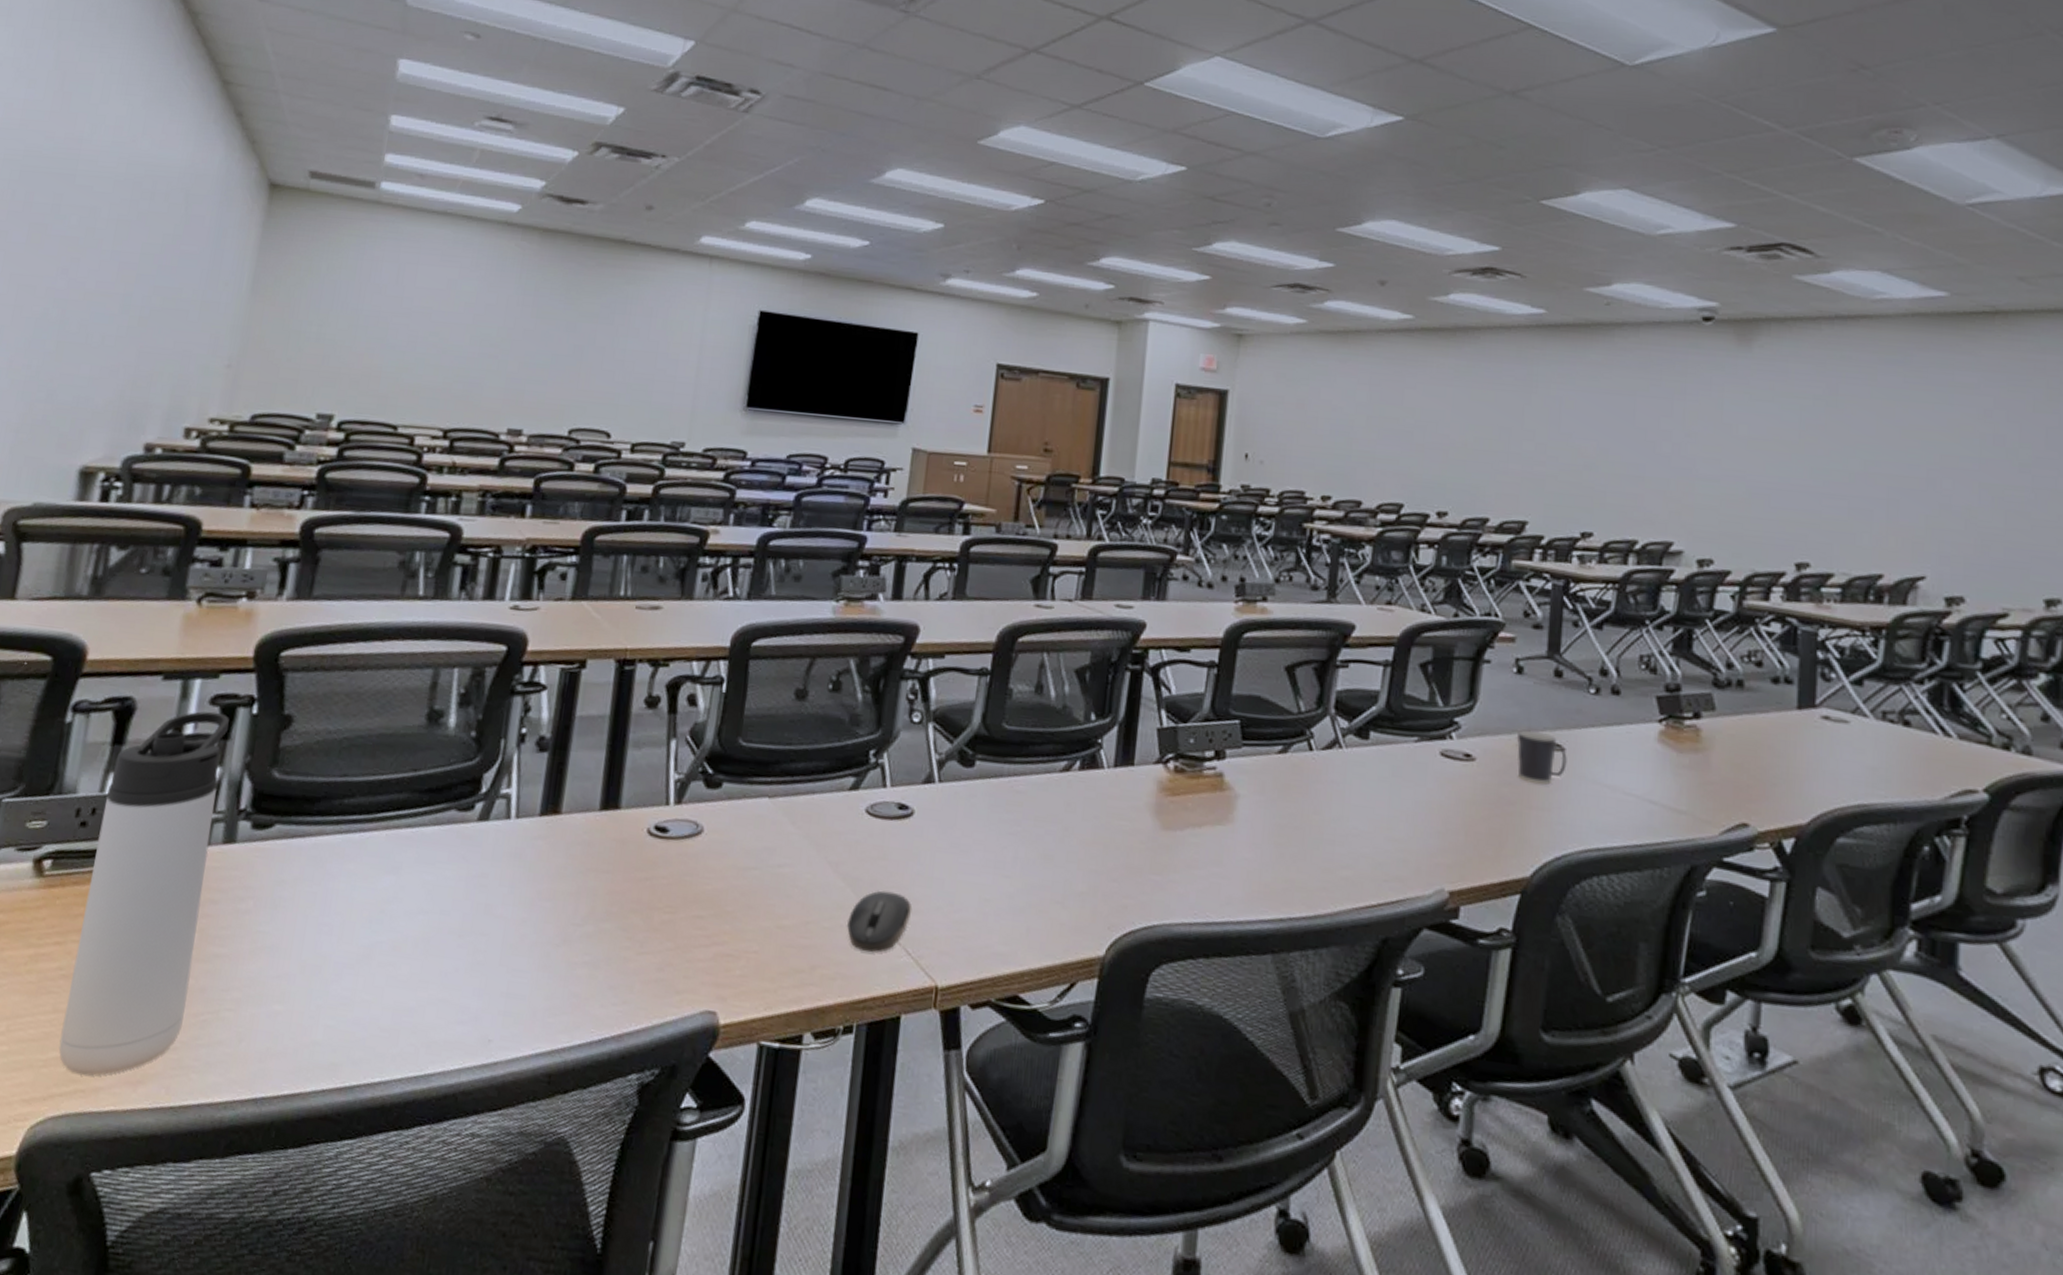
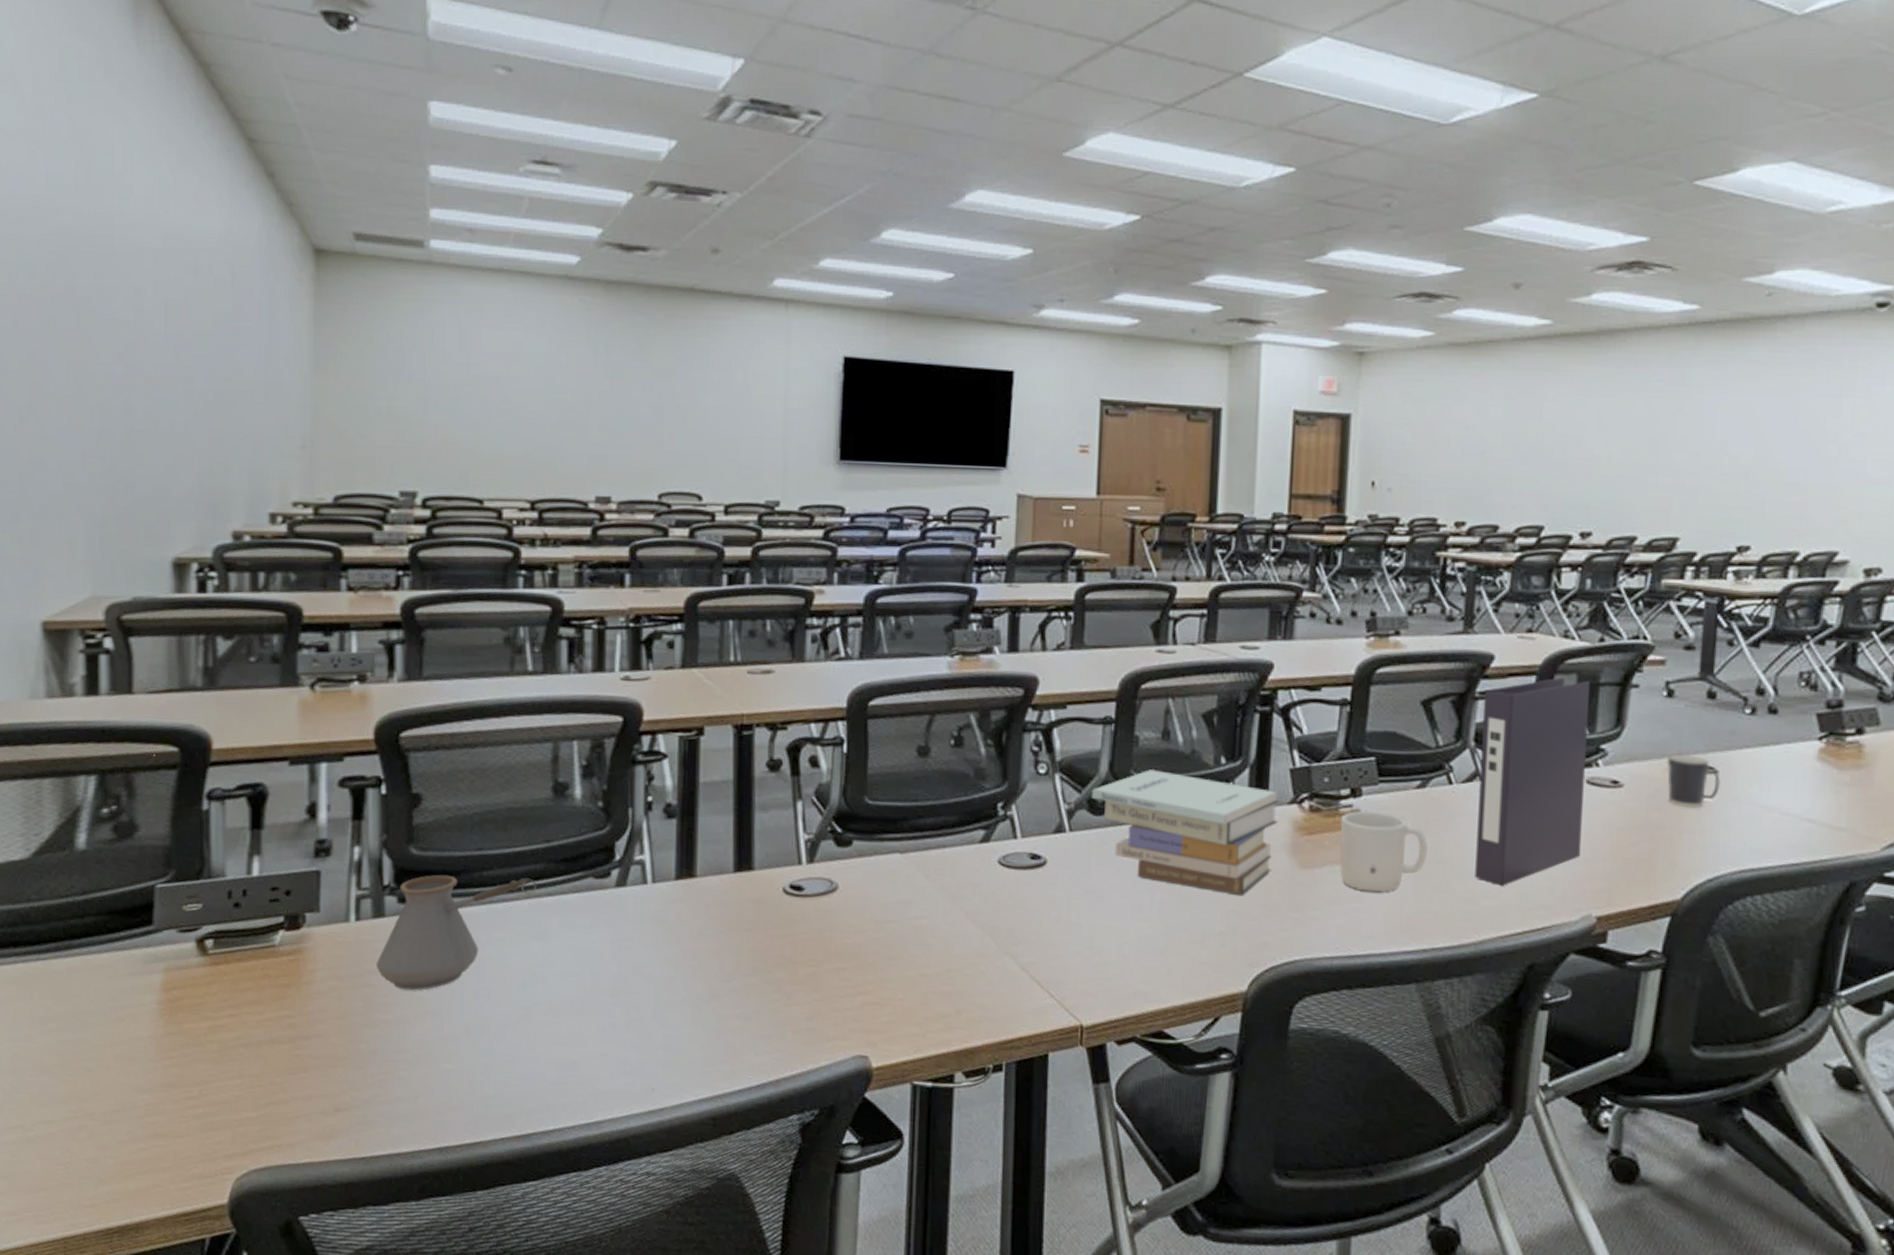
thermos bottle: present [58,711,229,1076] -> none [250,793,361,1133]
coffee pot: none [218,800,398,924] -> present [375,874,537,991]
computer mouse: present [846,890,913,952] -> none [988,937,1052,996]
books: none [963,723,1145,855] -> present [1092,769,1279,895]
mug: none [1201,773,1287,858] -> present [1339,810,1427,893]
binder: none [1332,649,1445,856] -> present [1475,677,1590,886]

